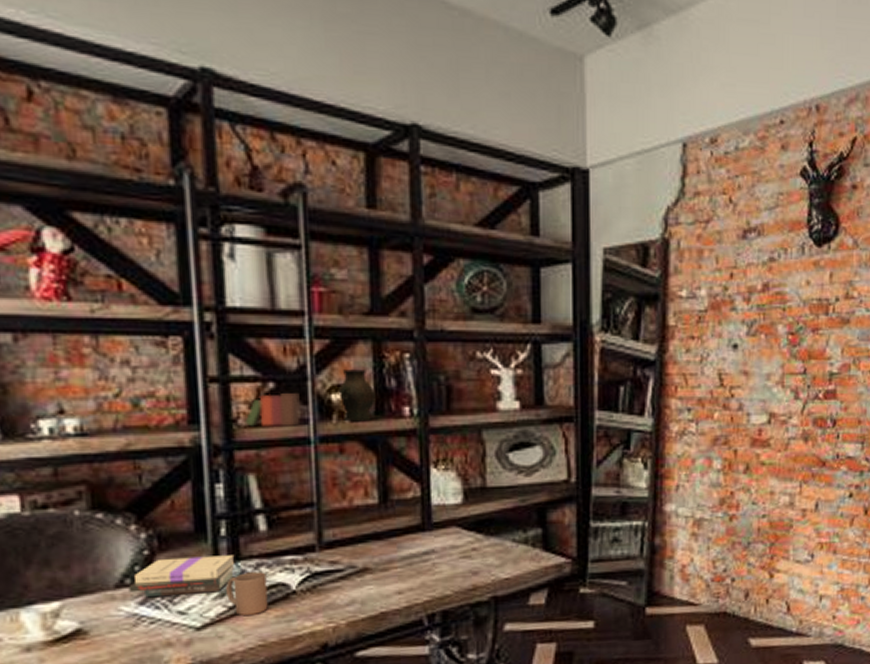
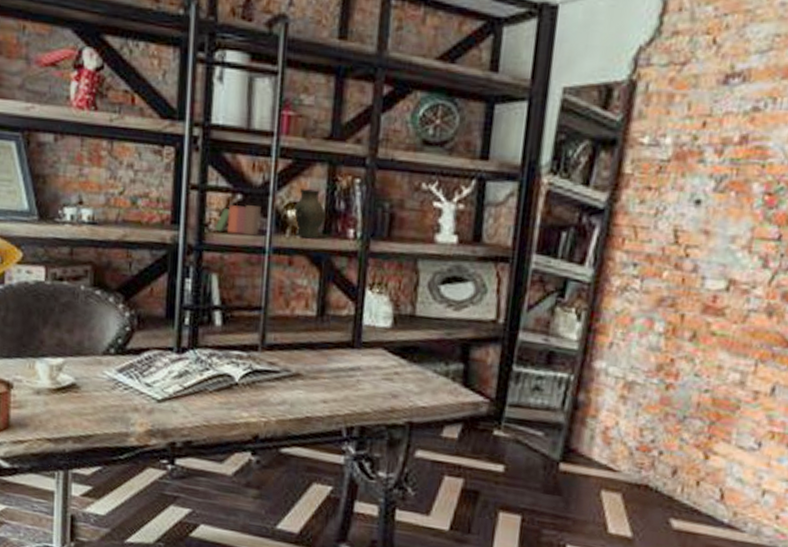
books: present [128,555,235,598] -> none [112,336,194,373]
mug: present [226,572,268,617] -> none [184,359,216,398]

